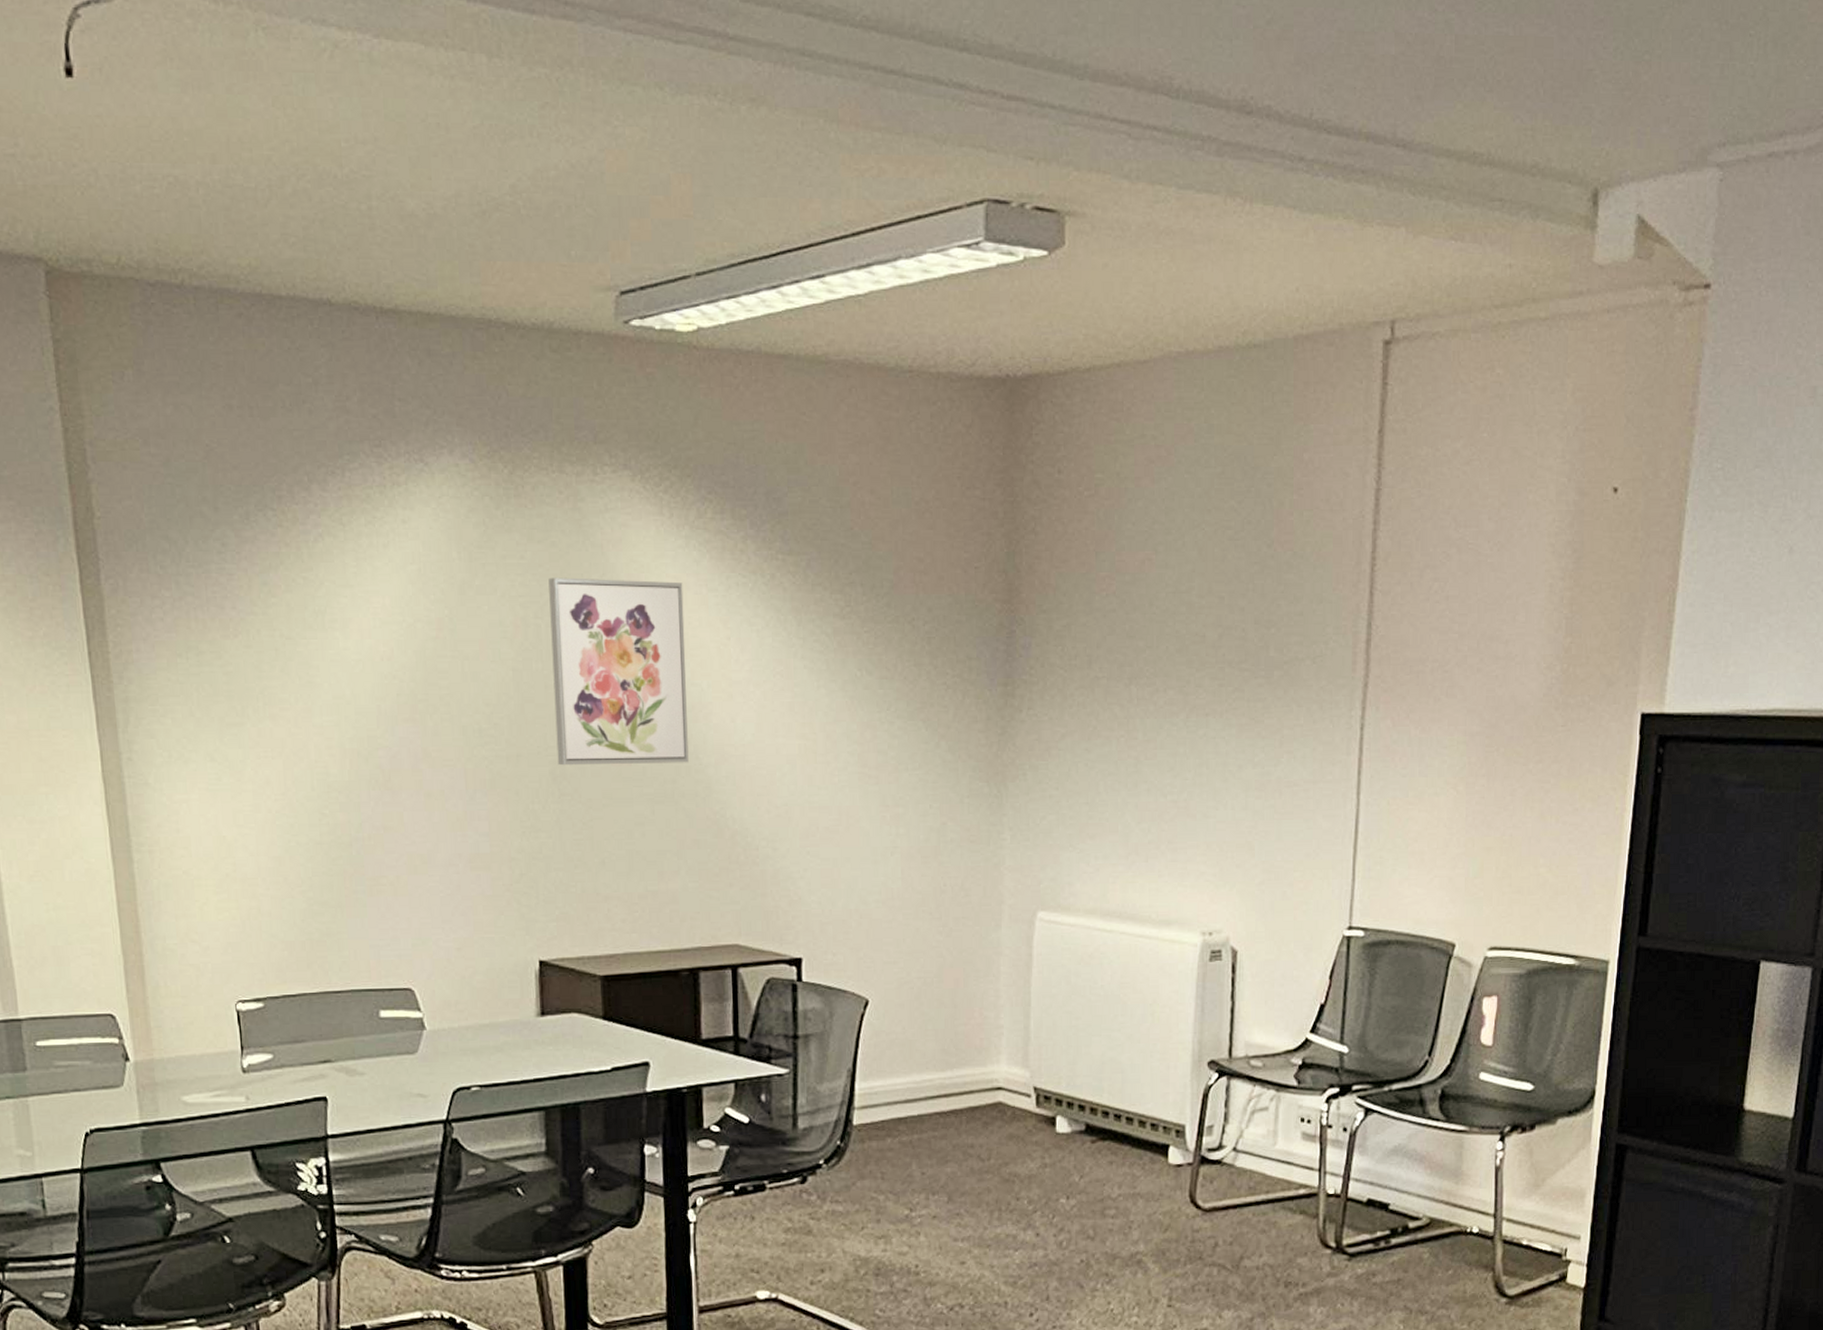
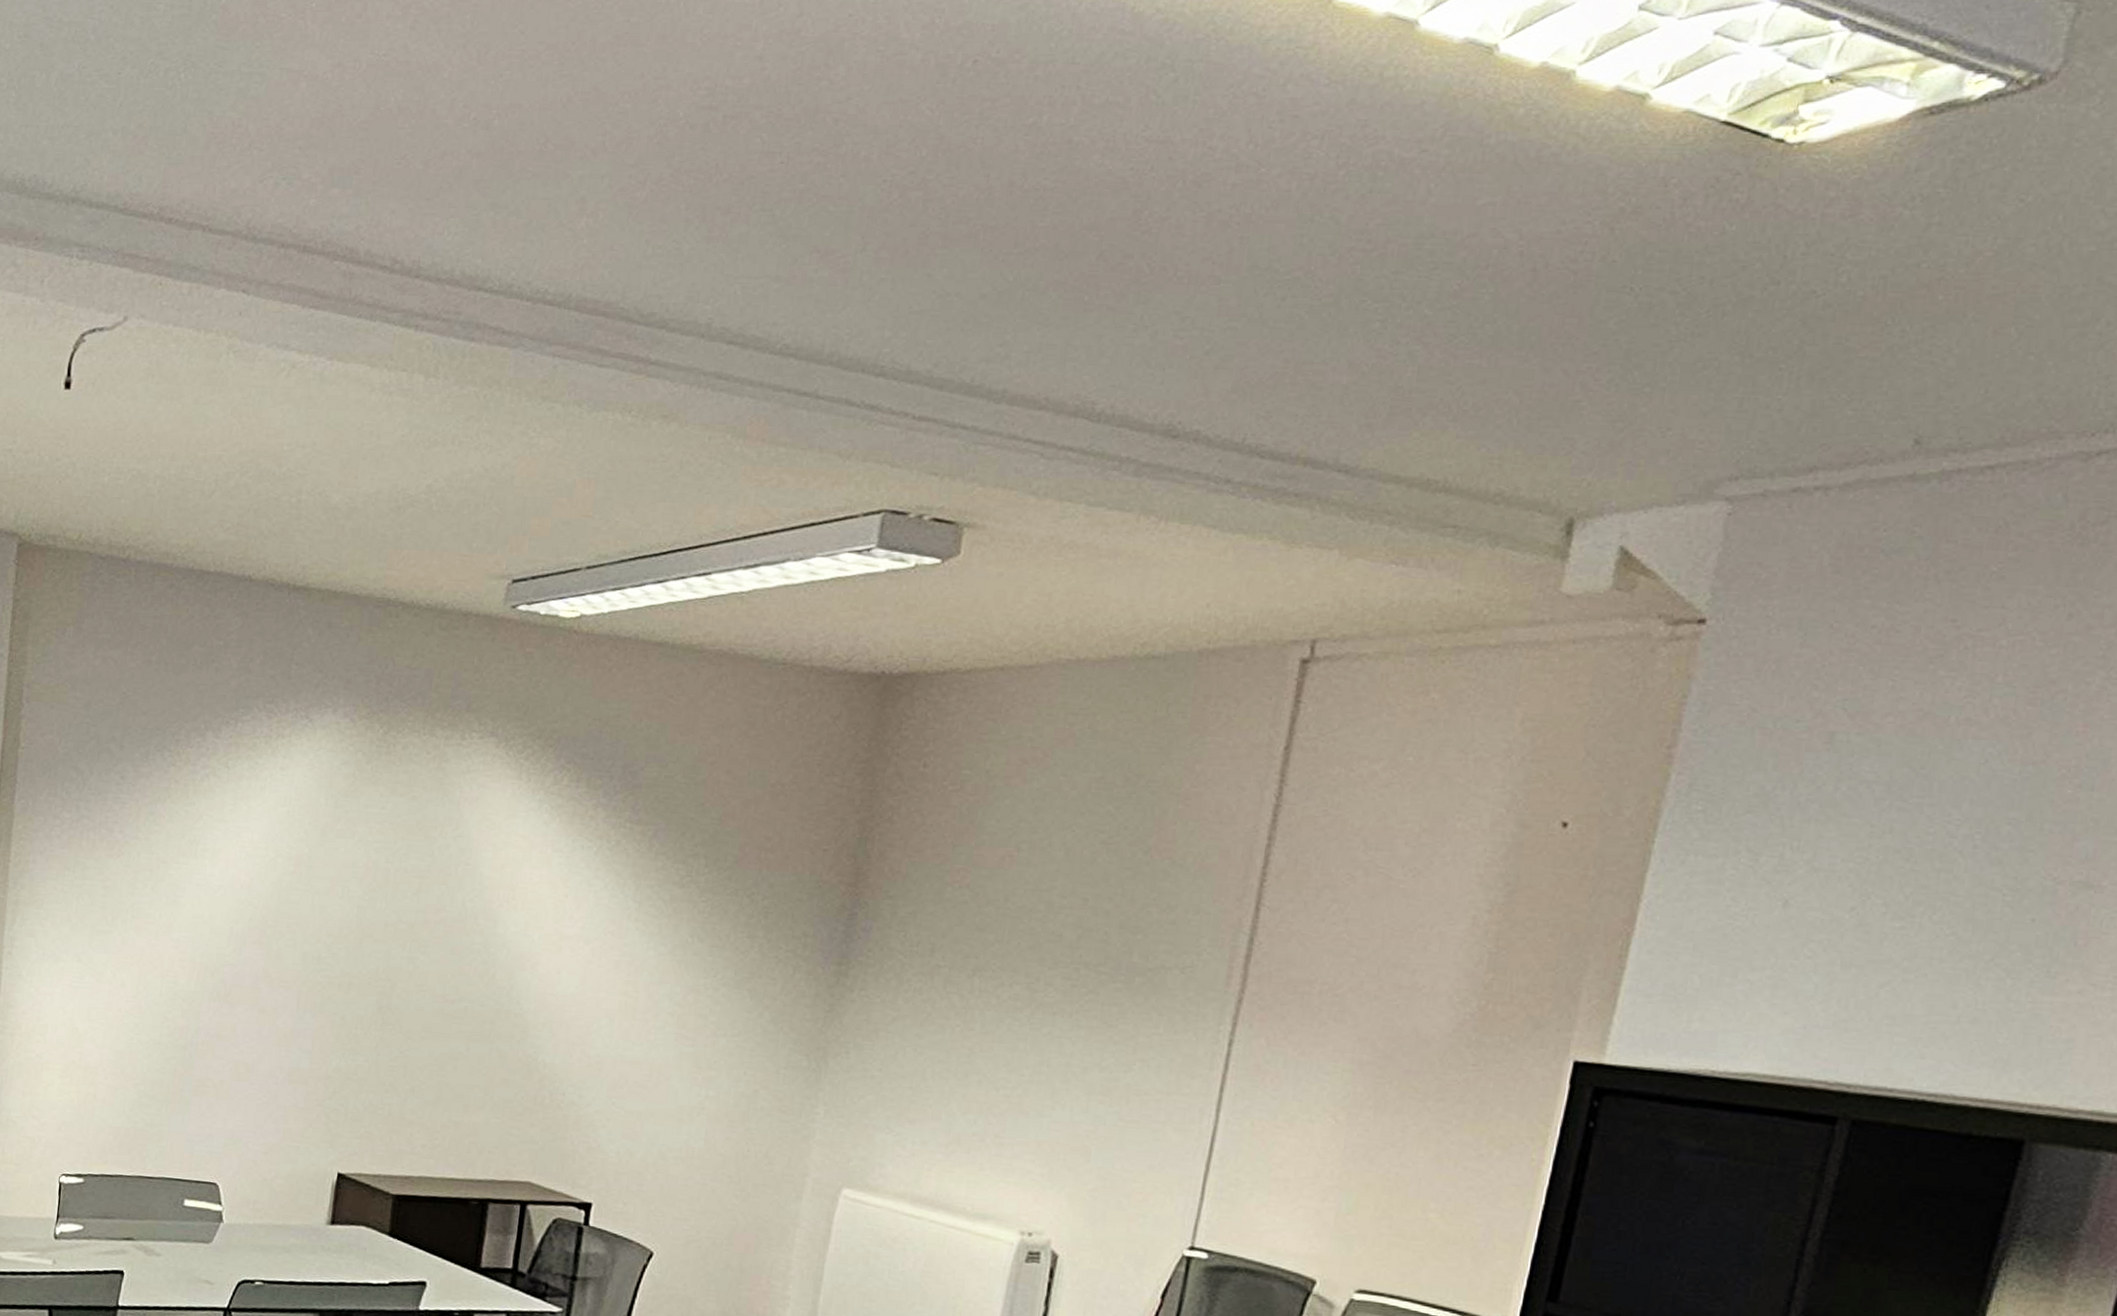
wall art: present [548,577,689,766] -> none [385,827,530,1007]

